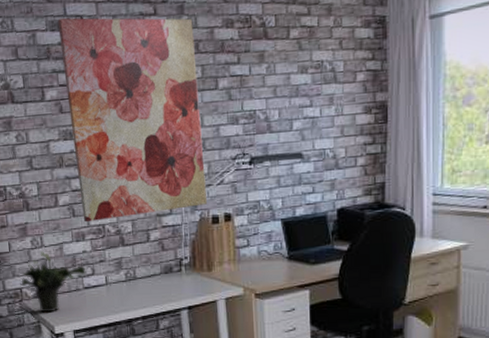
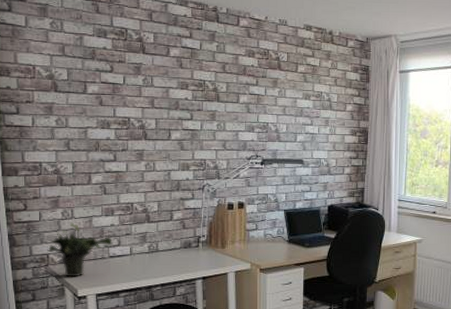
wall art: present [57,18,208,223] -> none [104,27,225,200]

